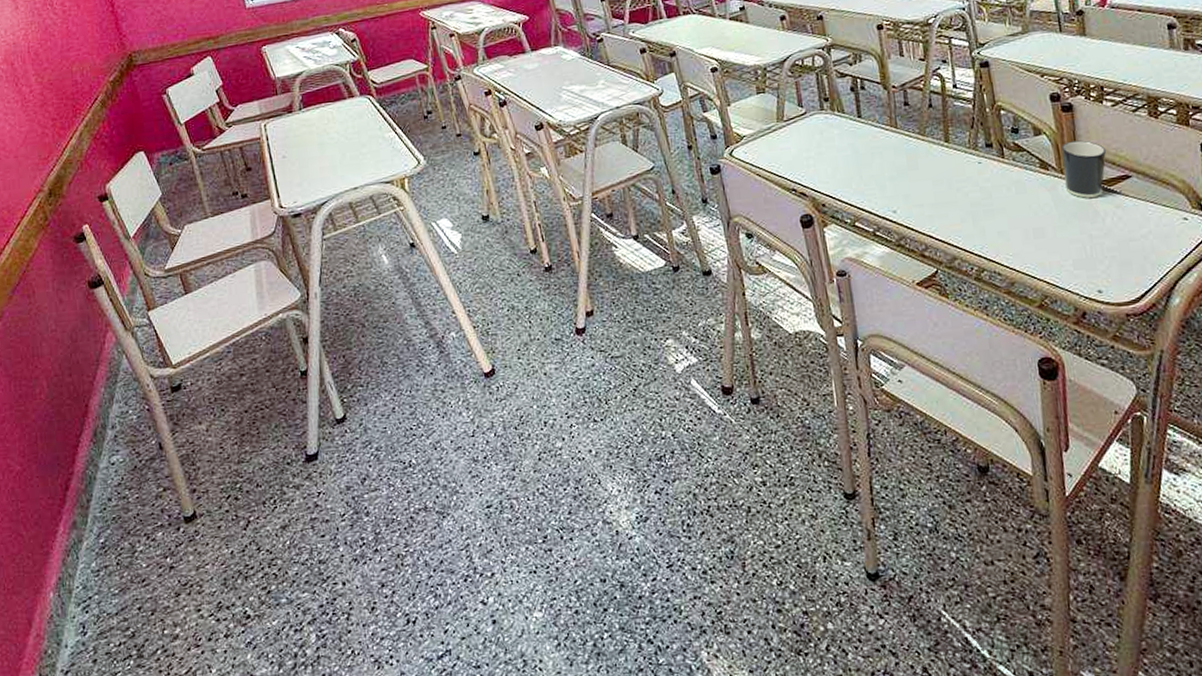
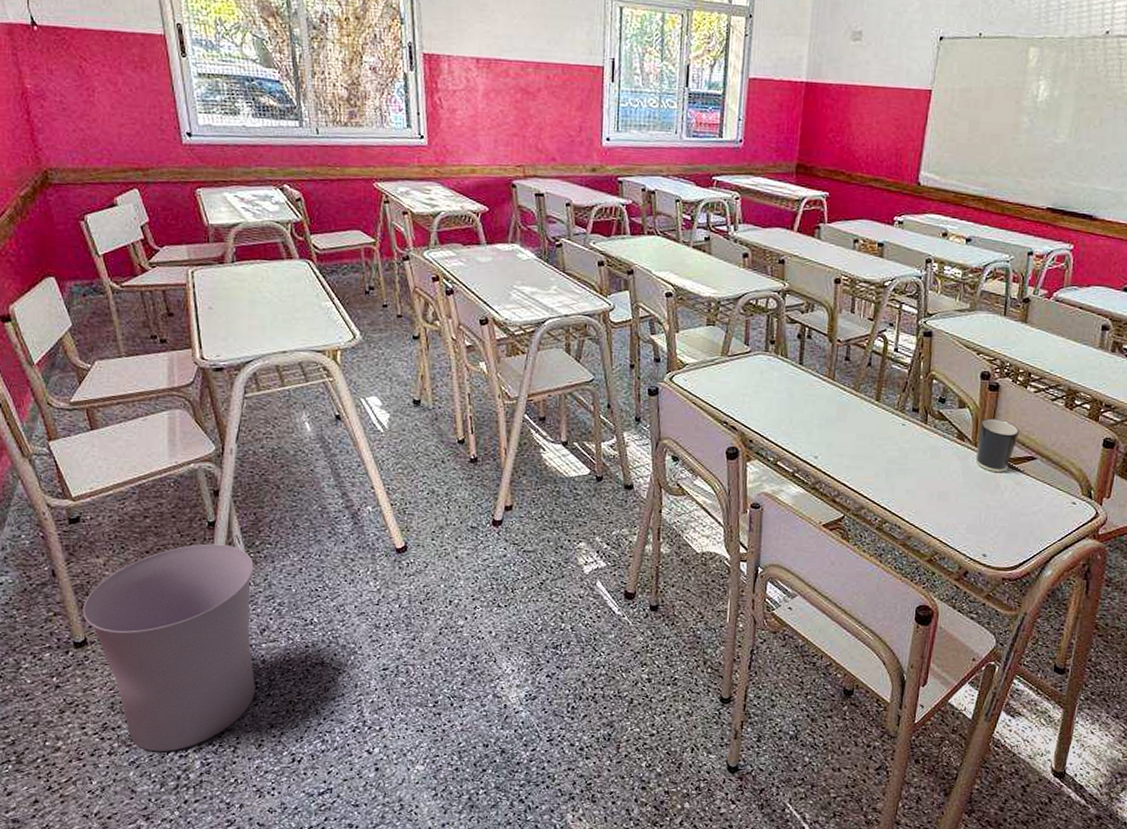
waste bin: none [190,392,363,629] -> present [83,543,255,752]

